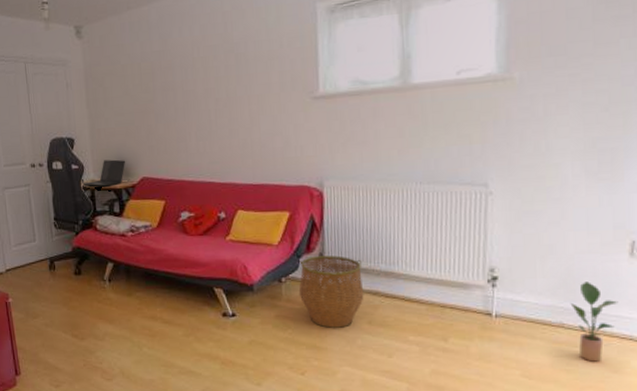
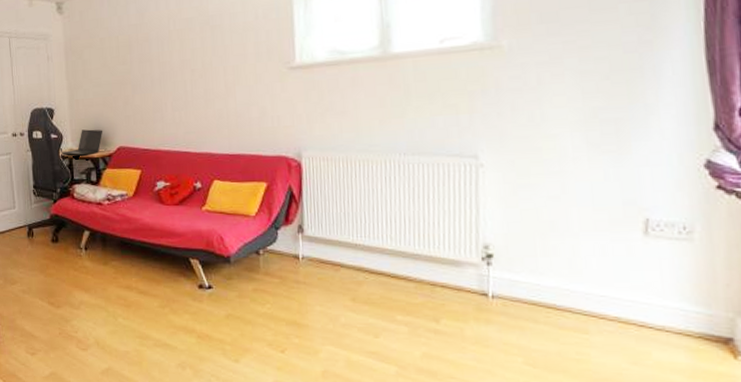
basket: present [298,255,364,328] -> none [277,228,347,304]
potted plant: present [570,282,619,362] -> none [577,262,634,352]

